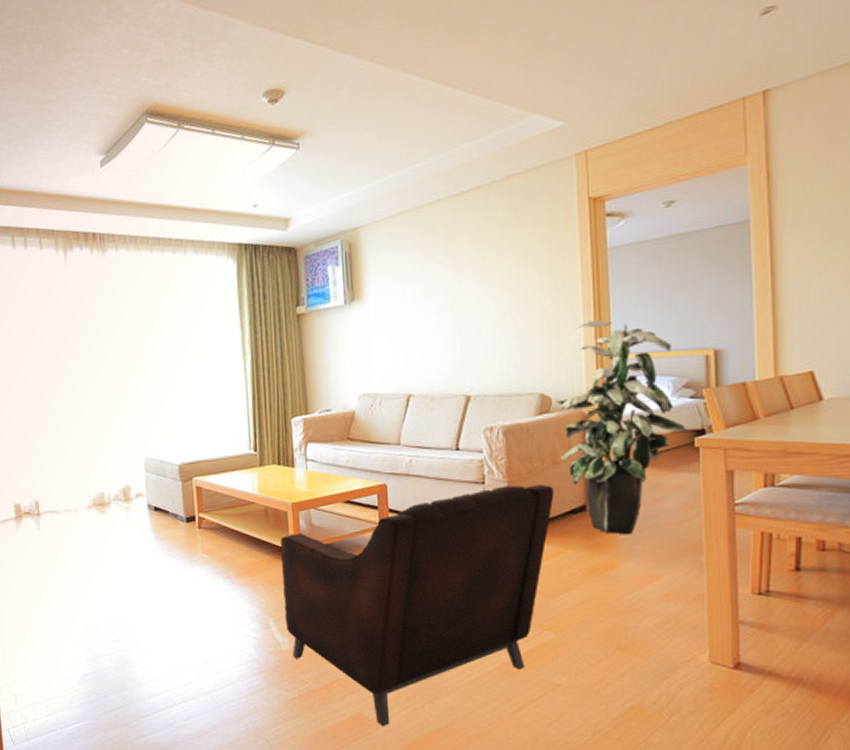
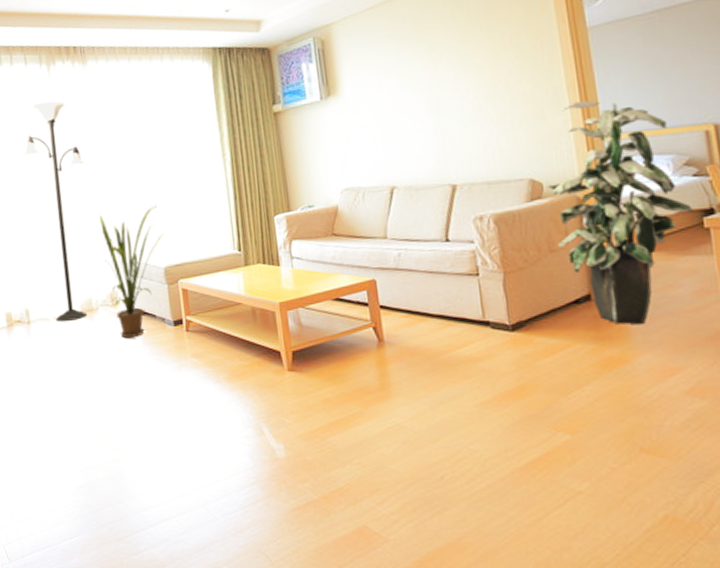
floor lamp: none [37,289,100,515] -> present [24,101,88,322]
house plant: none [115,402,180,533] -> present [100,205,164,339]
armchair: present [280,485,554,726] -> none [269,274,555,540]

